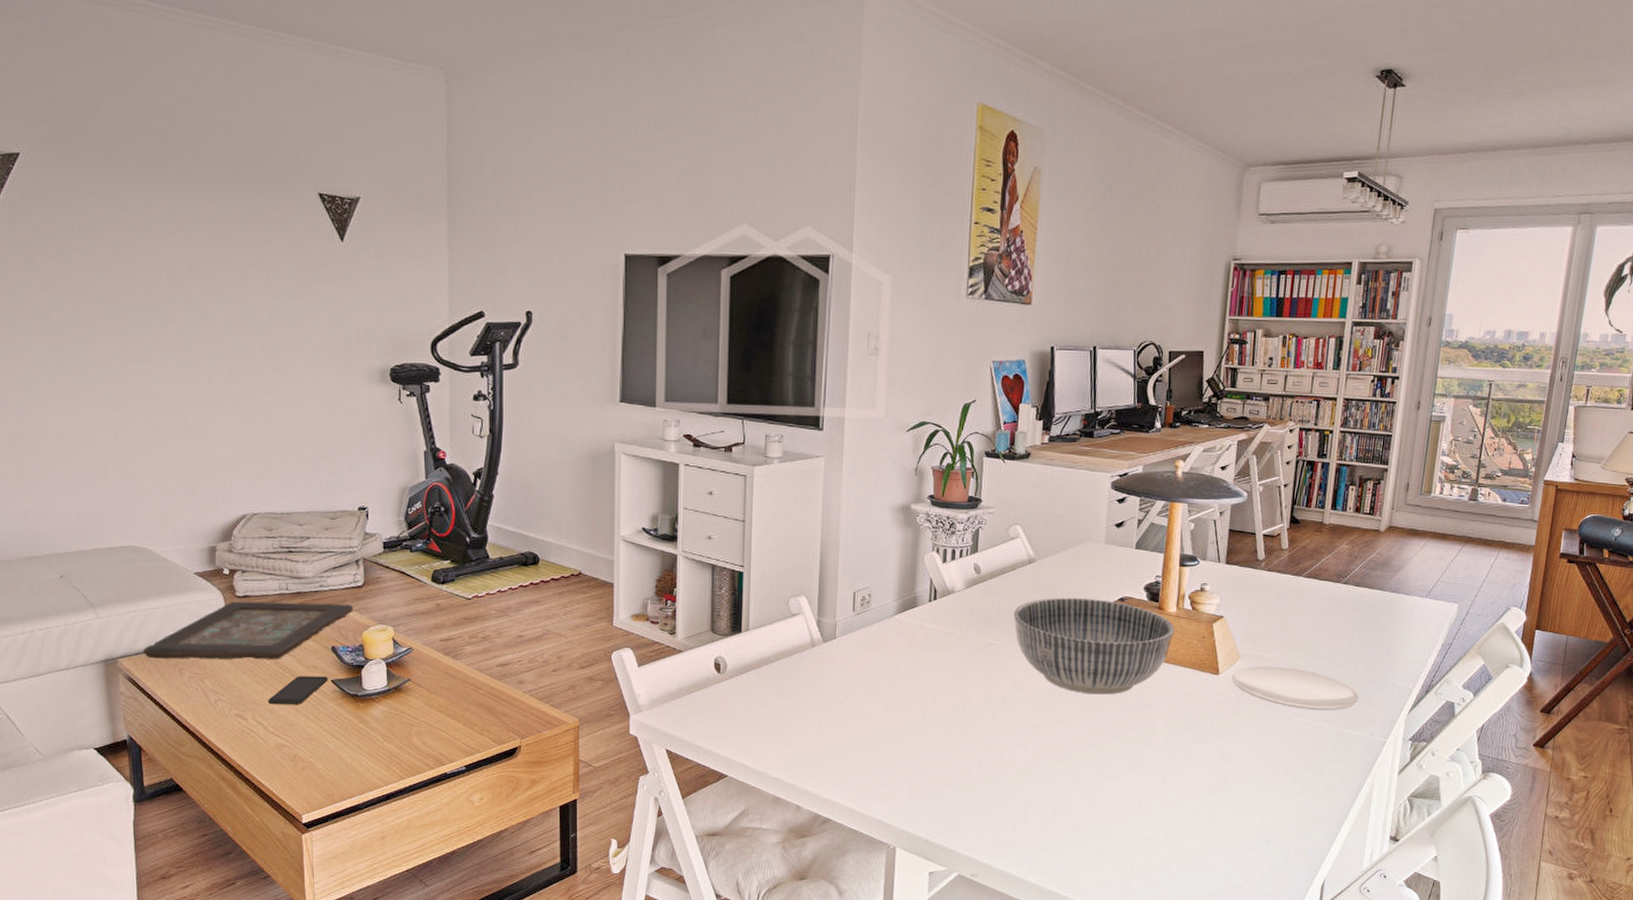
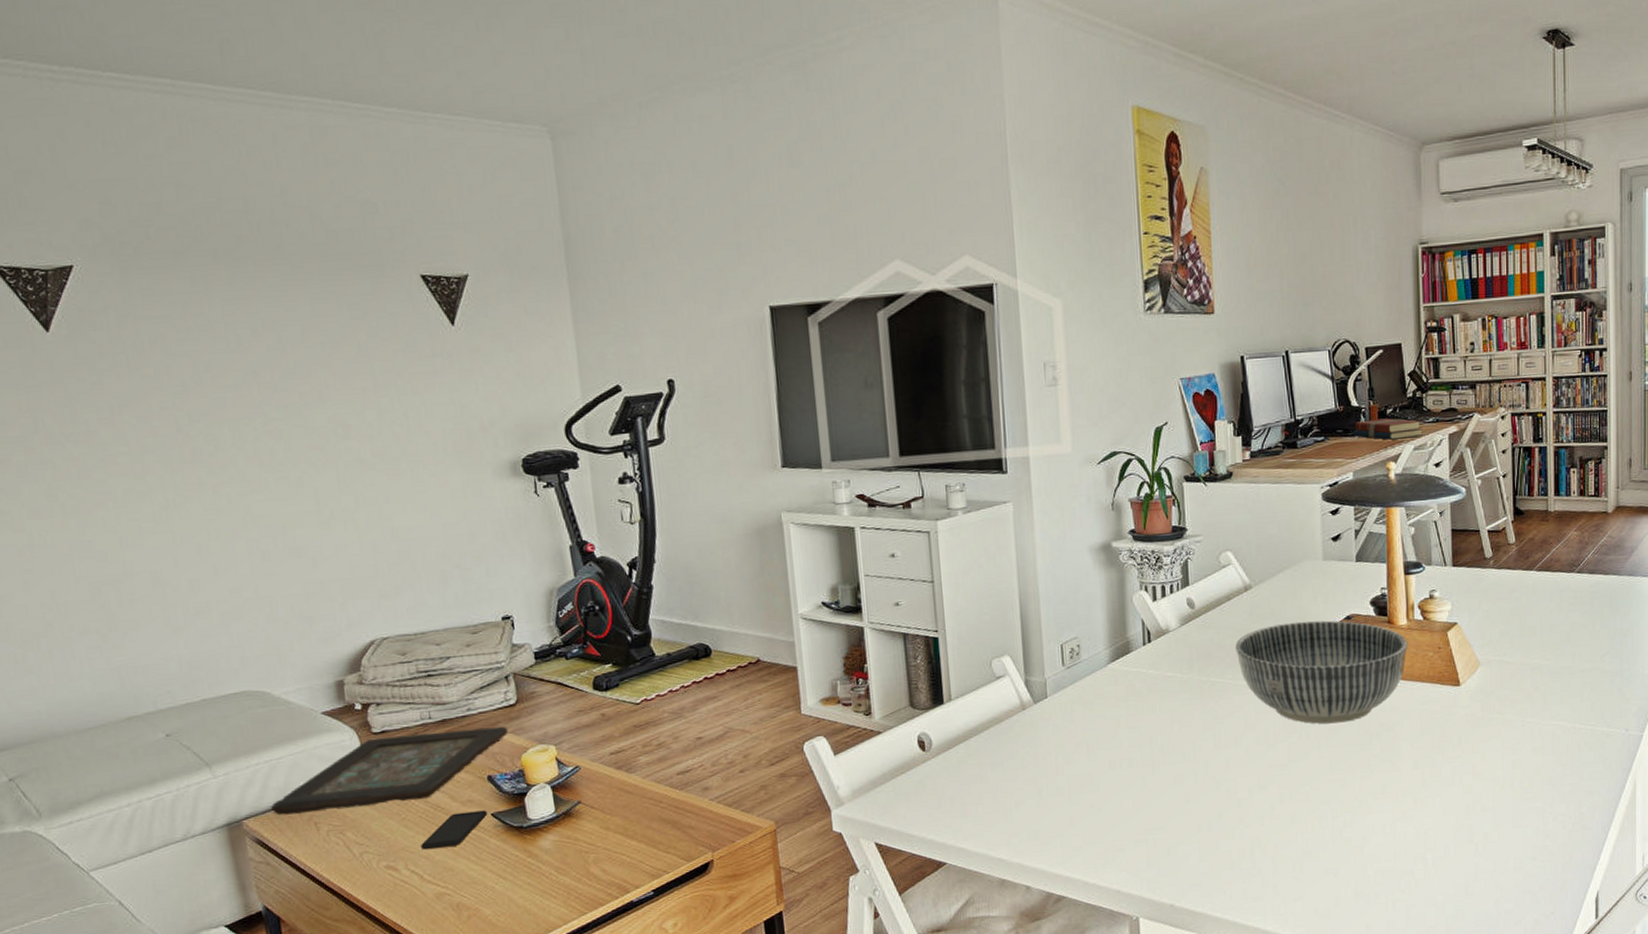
books: none [1147,419,1214,440] -> present [1353,418,1423,440]
plate: present [1231,666,1360,711] -> none [1474,668,1610,712]

